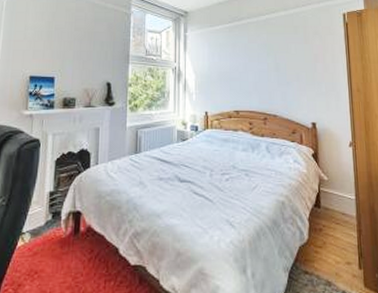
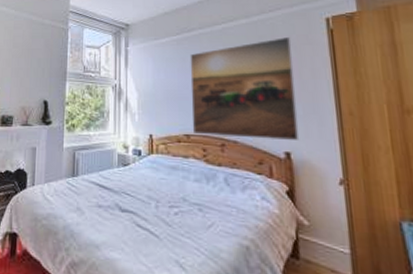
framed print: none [239,28,323,112] -> present [190,37,300,140]

